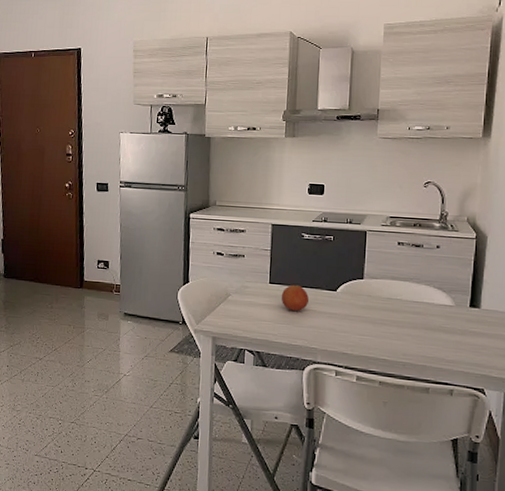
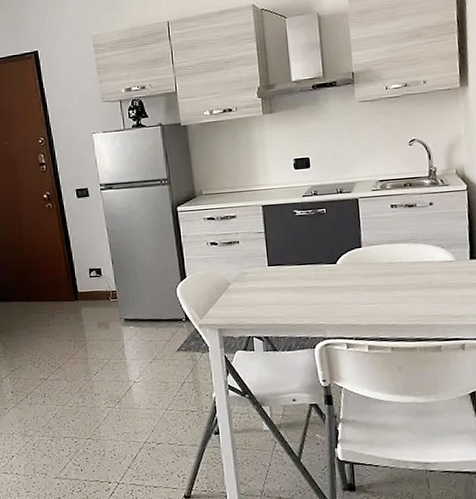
fruit: present [281,284,310,311] -> none [281,263,311,290]

